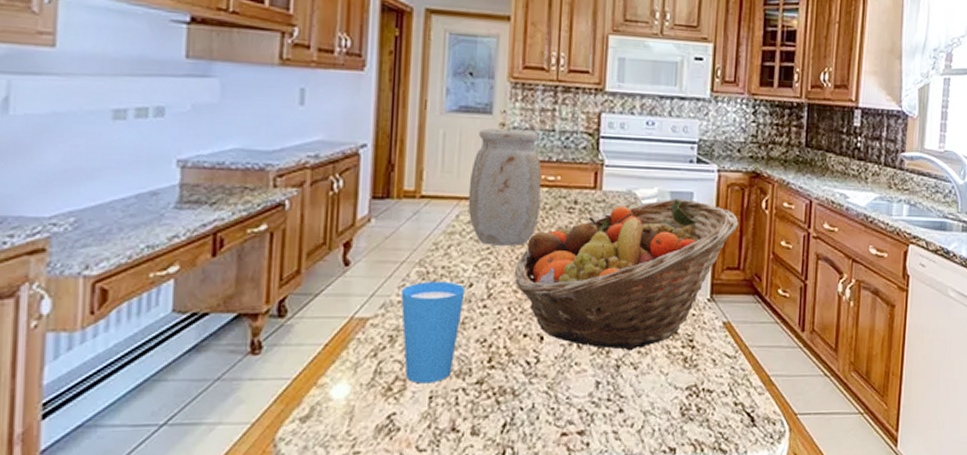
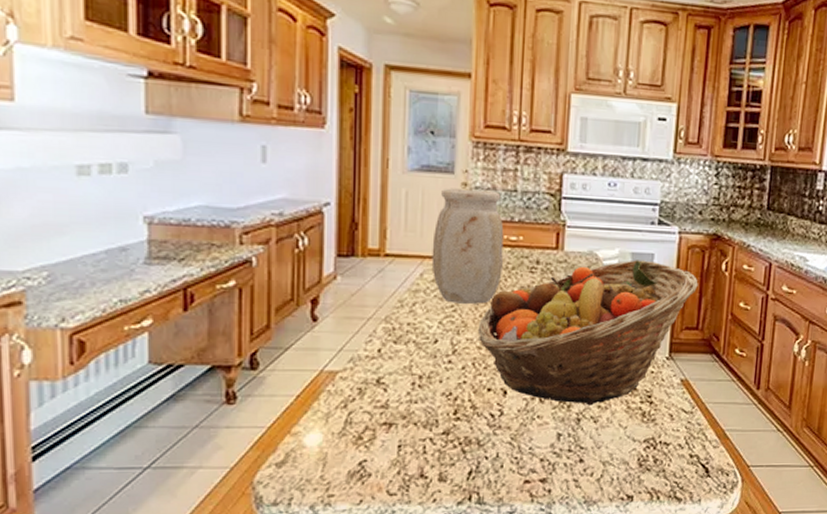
cup: present [401,281,465,384] -> none [368,337,431,433]

